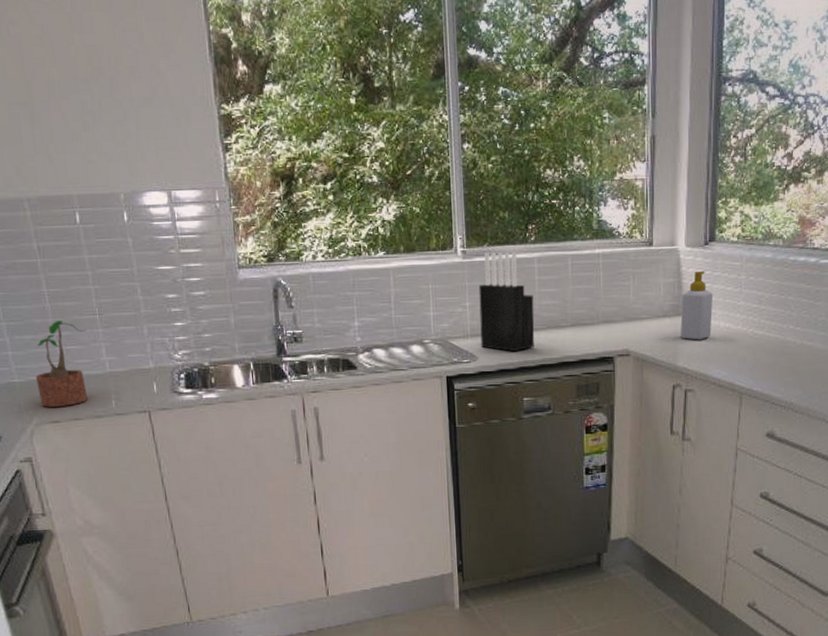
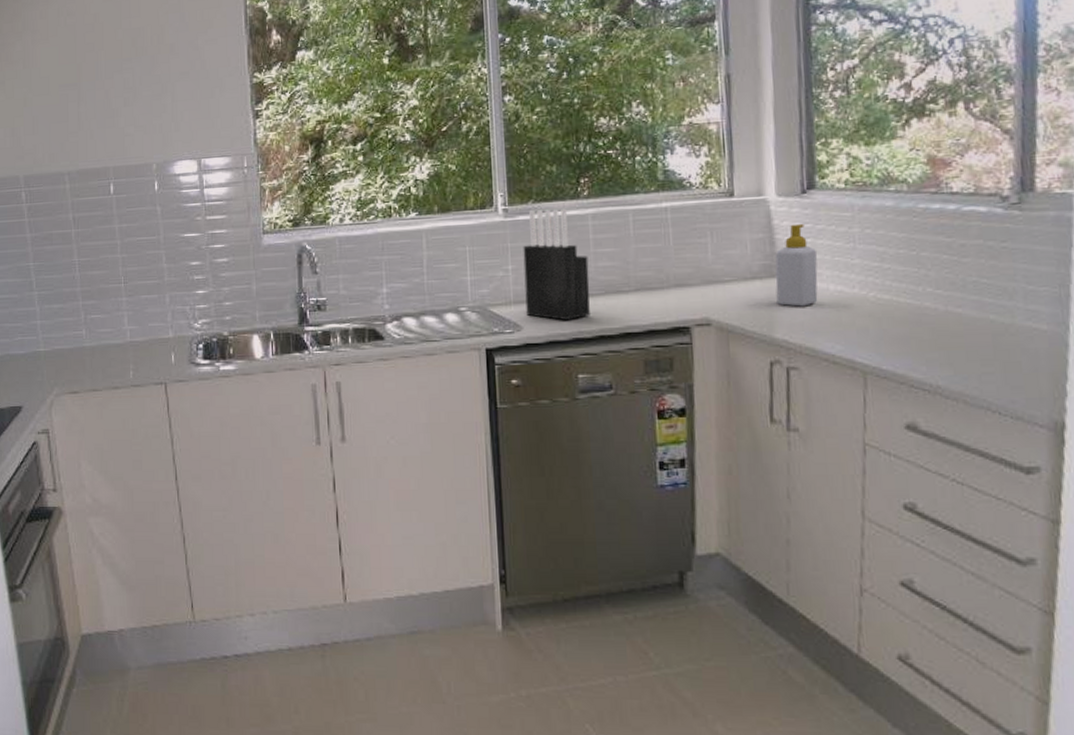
potted plant: present [35,320,88,407] -> none [59,288,111,377]

